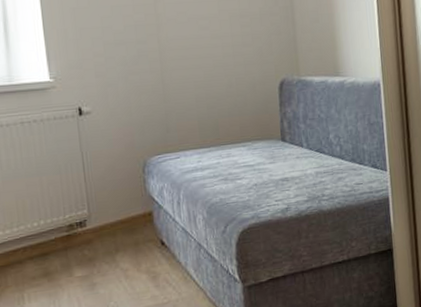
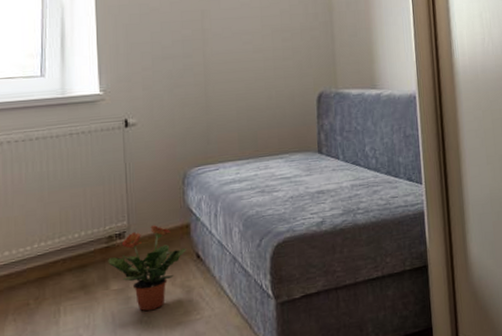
potted plant: none [70,213,151,296] -> present [108,225,187,311]

